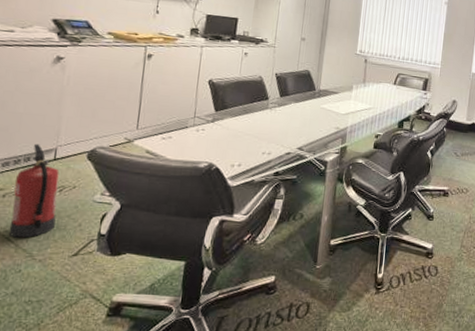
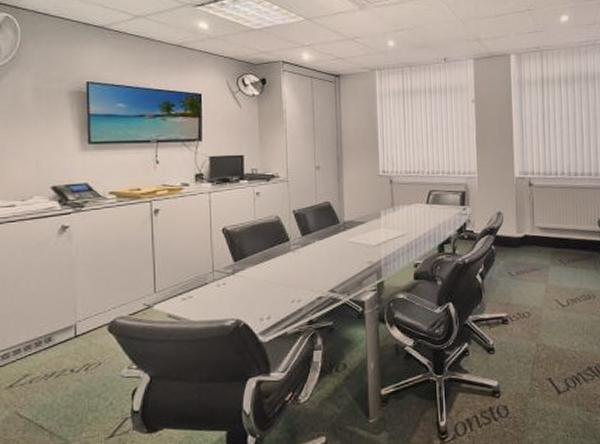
fire extinguisher: present [9,143,60,238] -> none [40,322,86,425]

